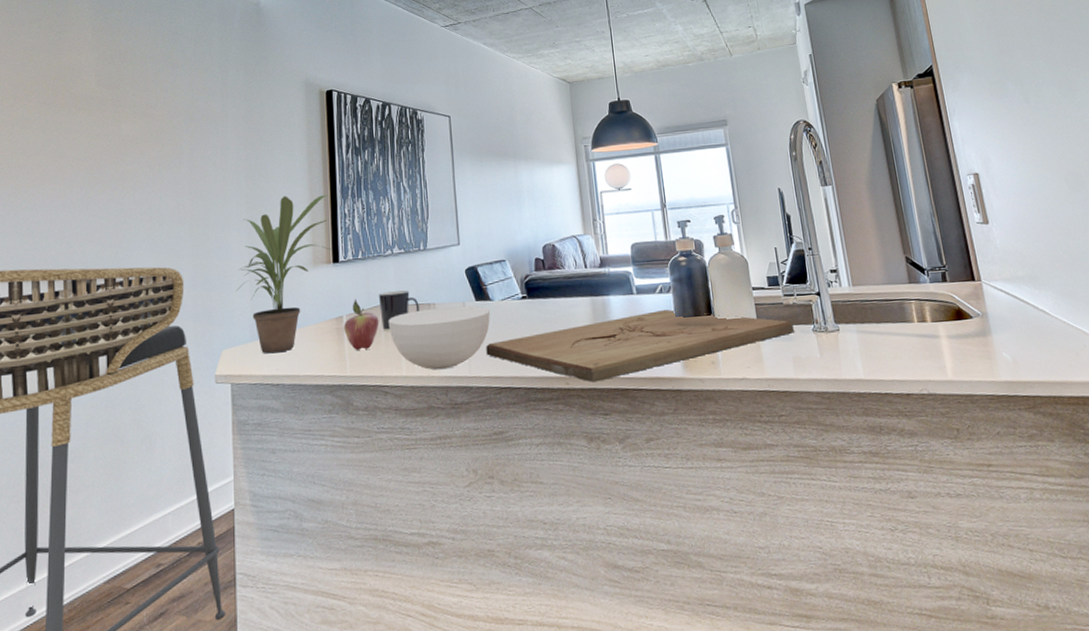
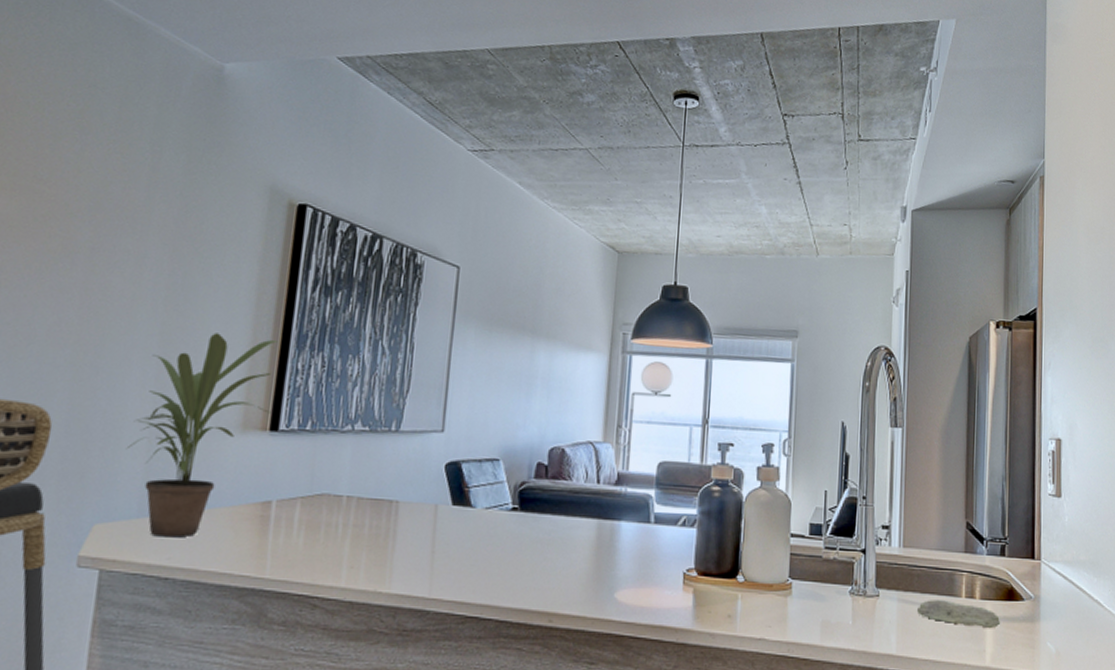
fruit: present [344,299,379,350] -> none [270,481,321,548]
mug: present [378,290,420,333] -> none [323,478,378,530]
bowl: present [388,306,490,370] -> none [332,507,468,586]
cutting board: present [486,309,795,382] -> none [454,545,830,623]
sponge: none [875,326,956,347] -> present [916,600,1001,629]

